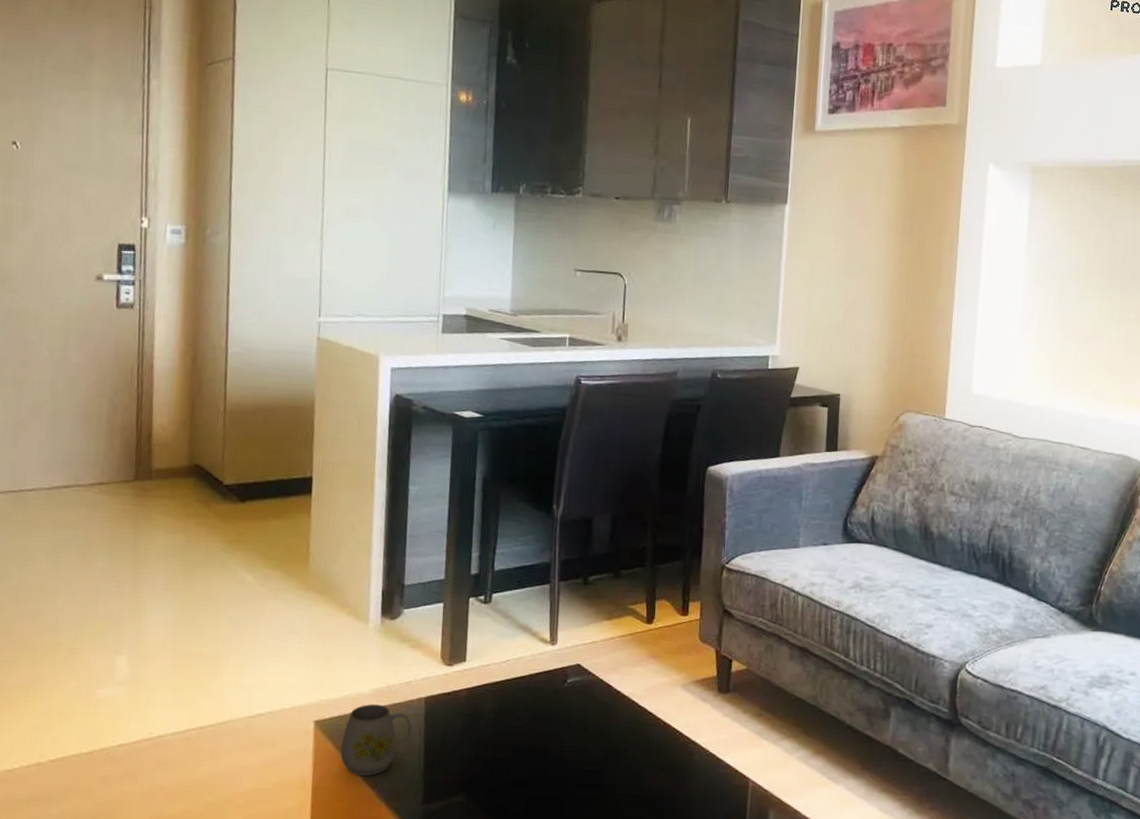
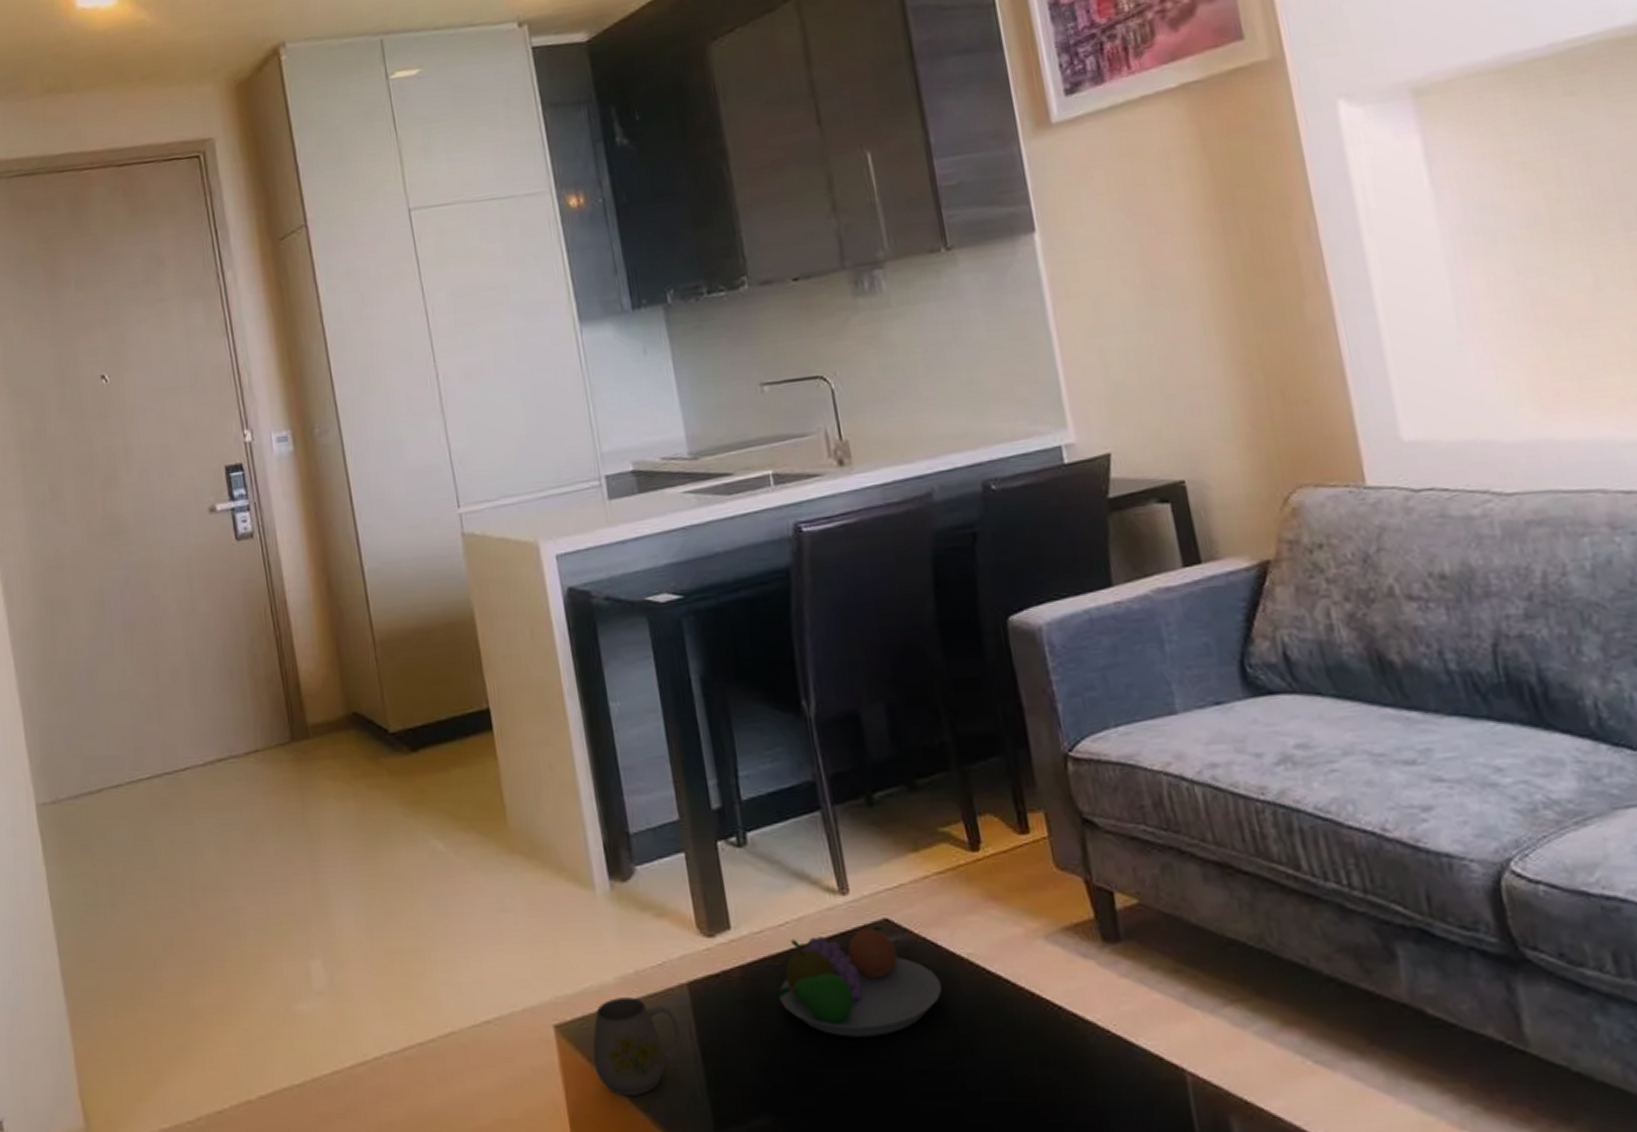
fruit bowl: none [490,668,606,744] -> present [777,925,942,1037]

